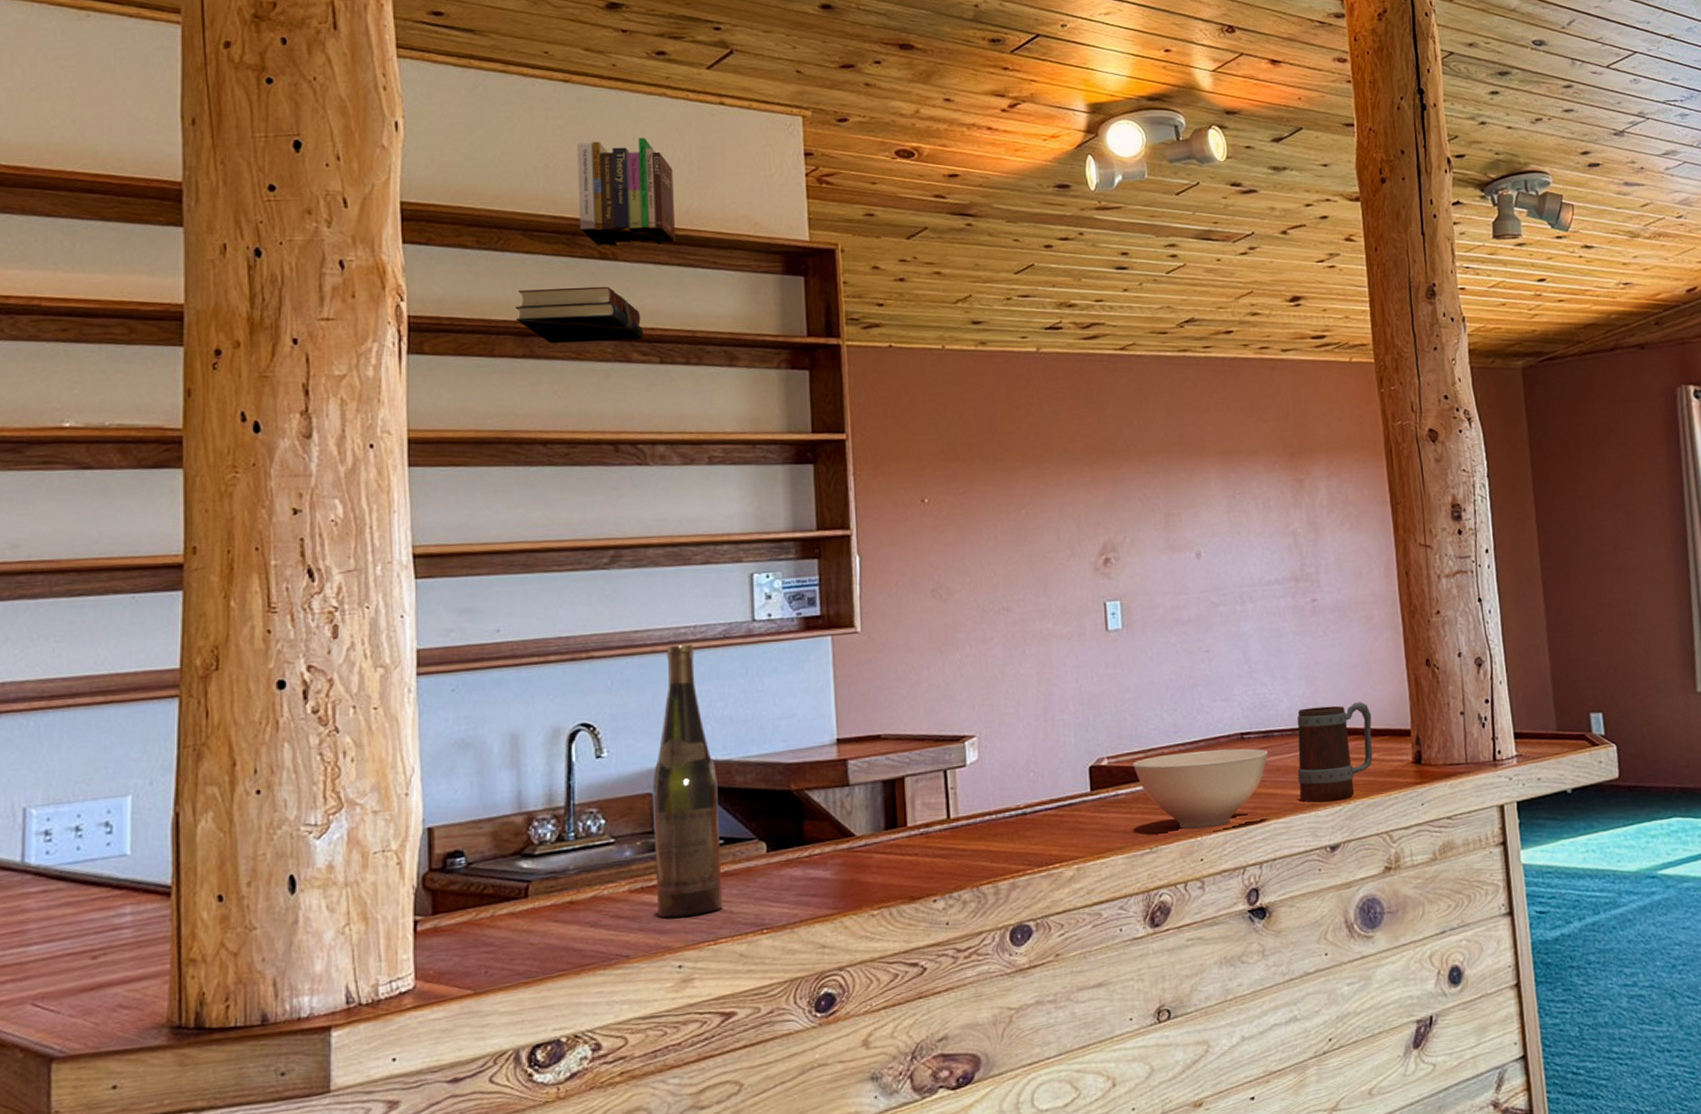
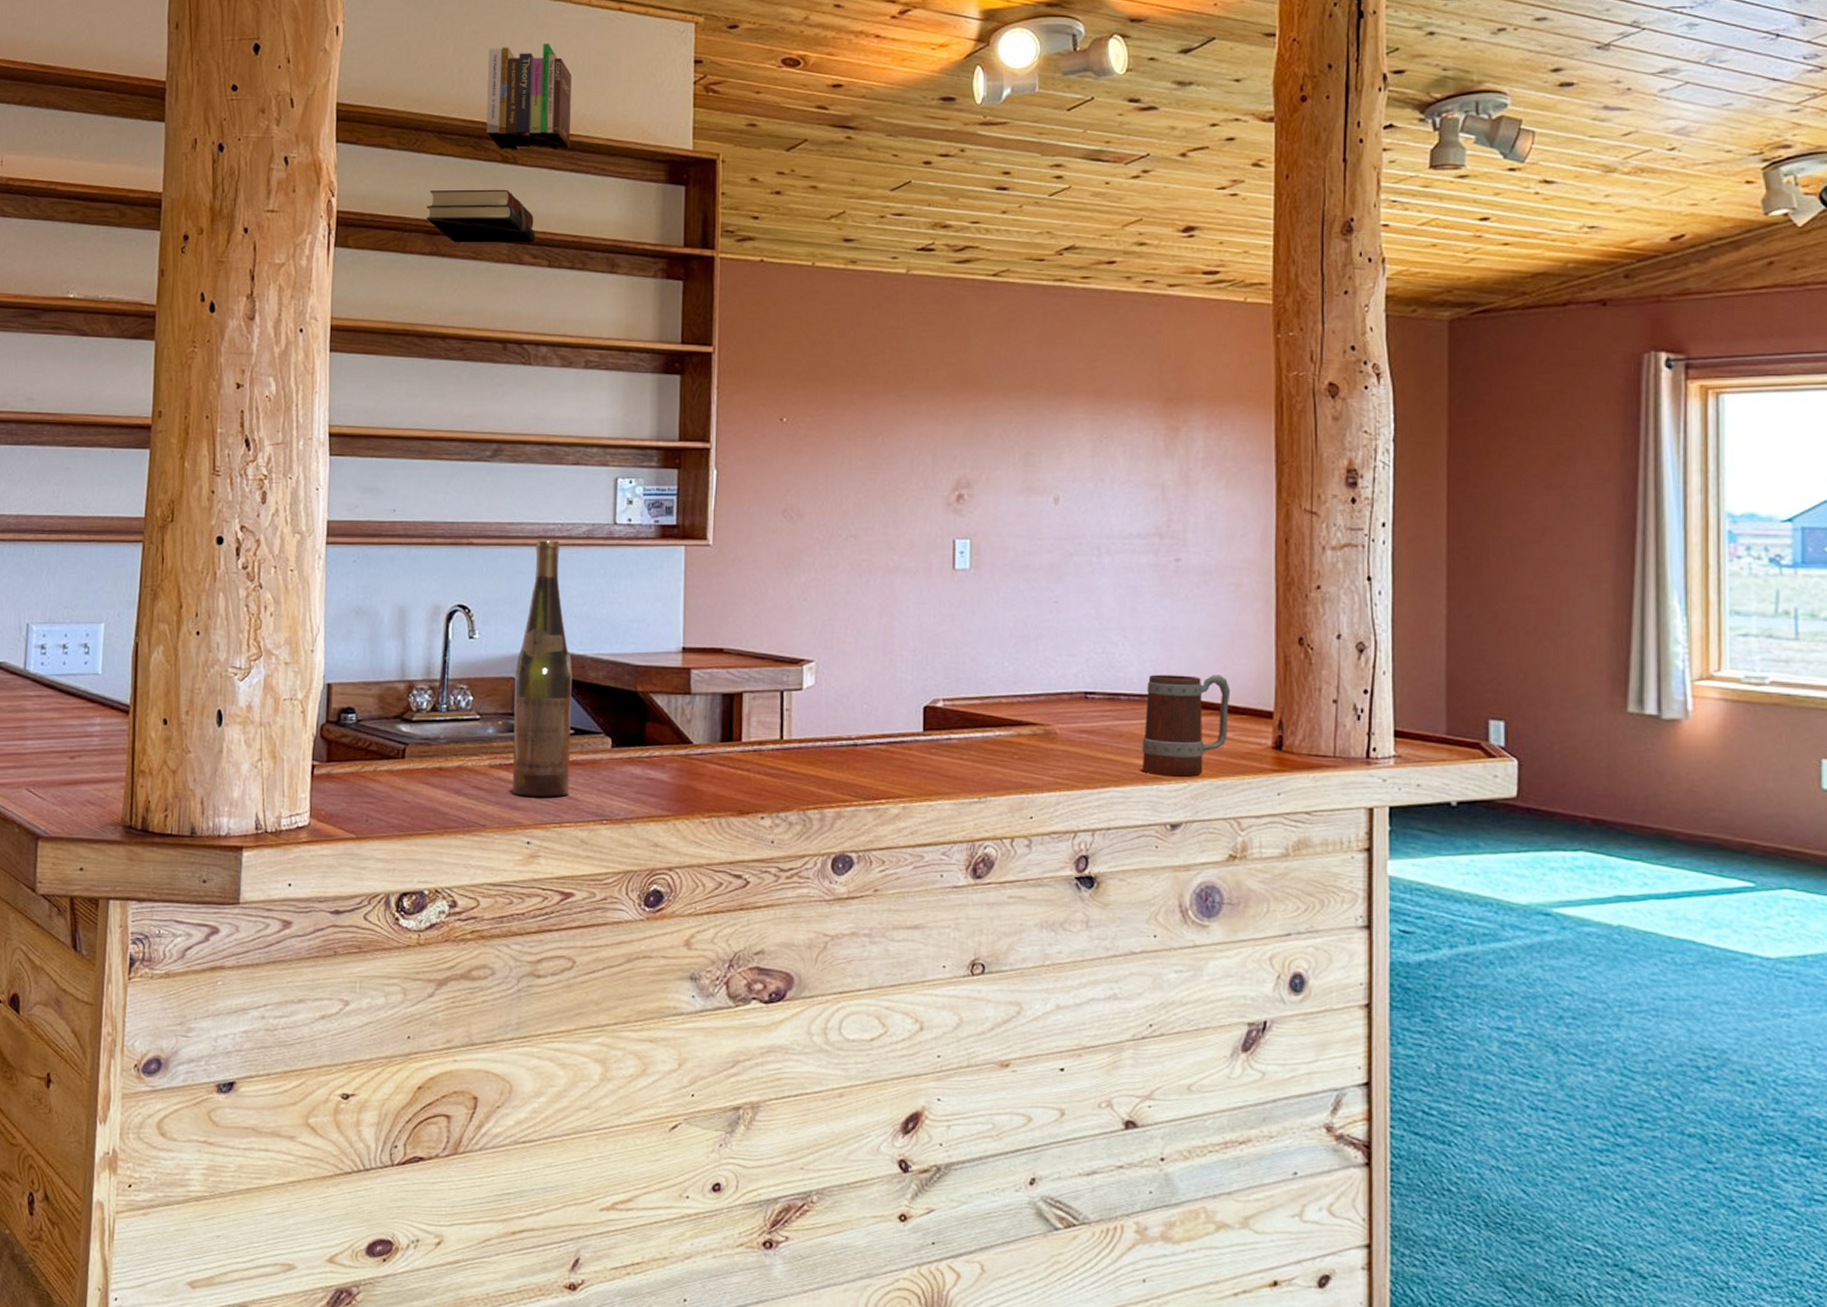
bowl: present [1133,748,1269,830] -> none [969,704,1113,787]

